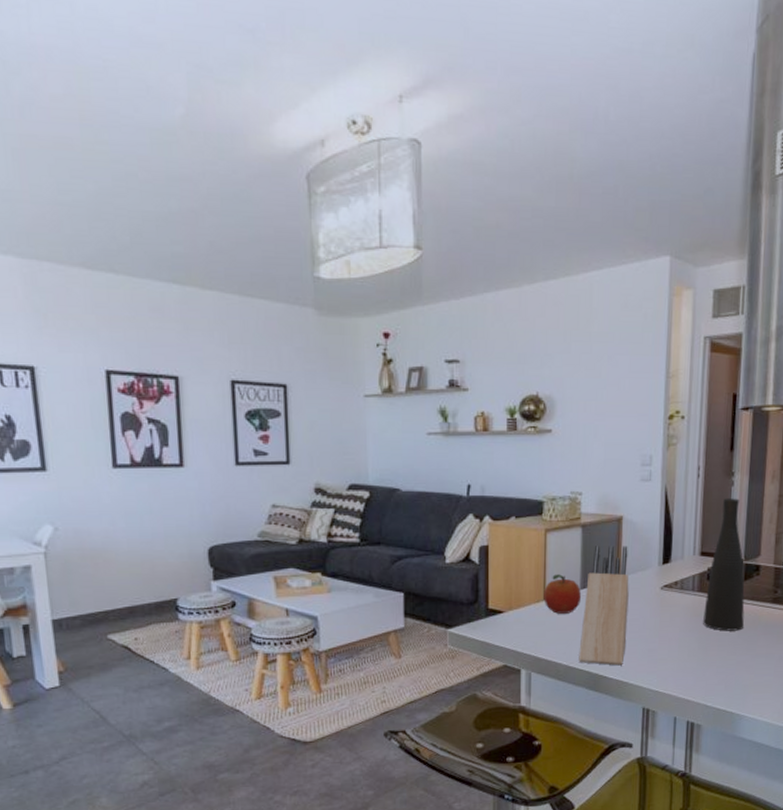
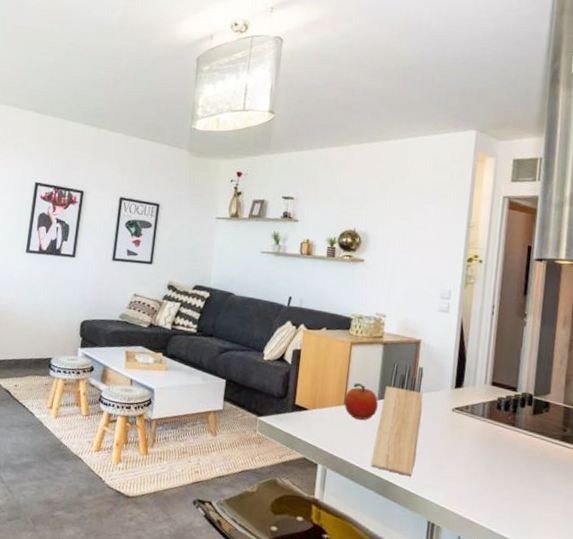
vase: present [703,498,745,631] -> none [491,336,534,462]

